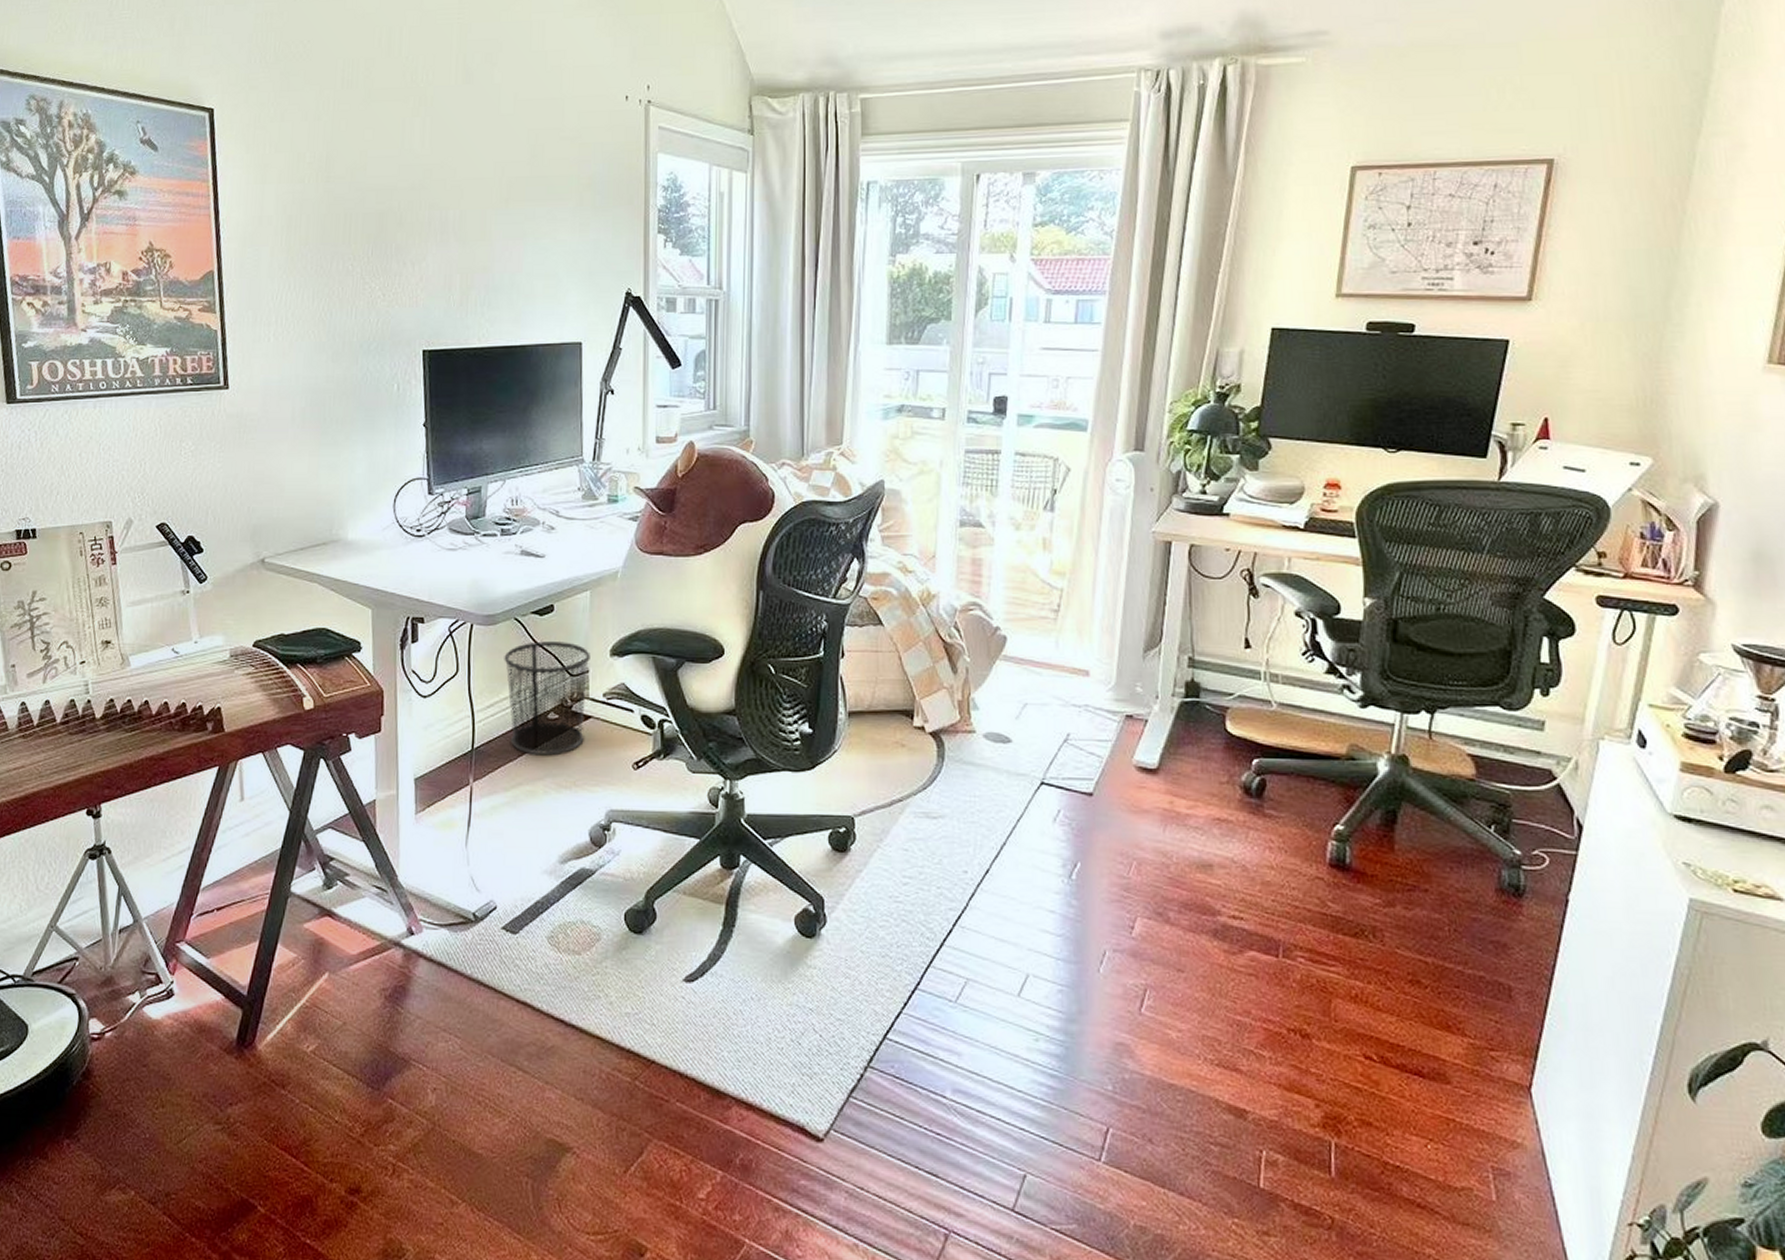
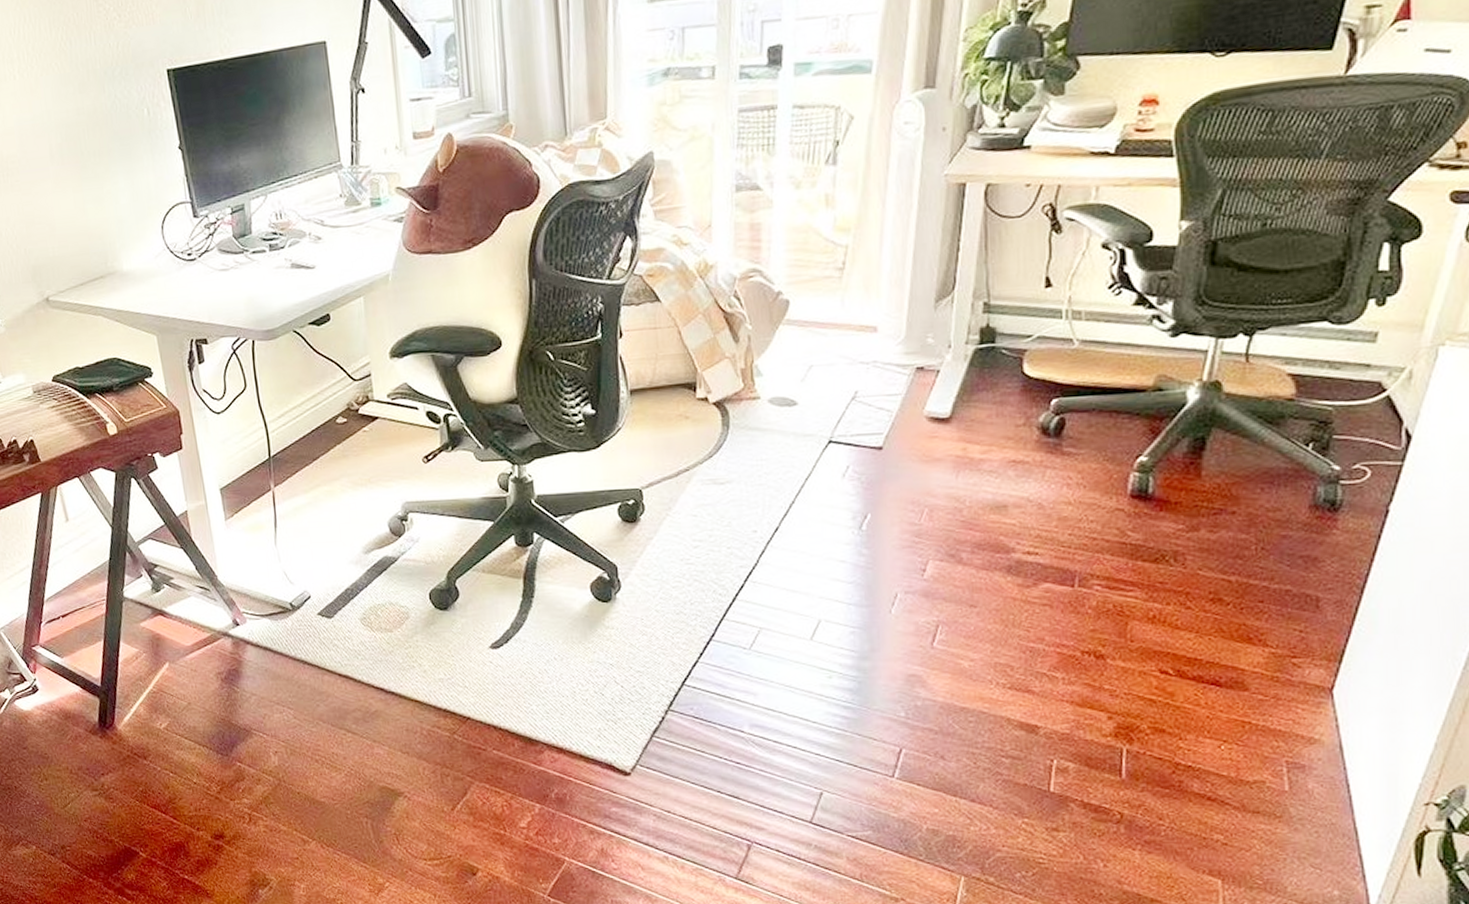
waste bin: present [504,641,590,756] -> none [288,348,374,458]

